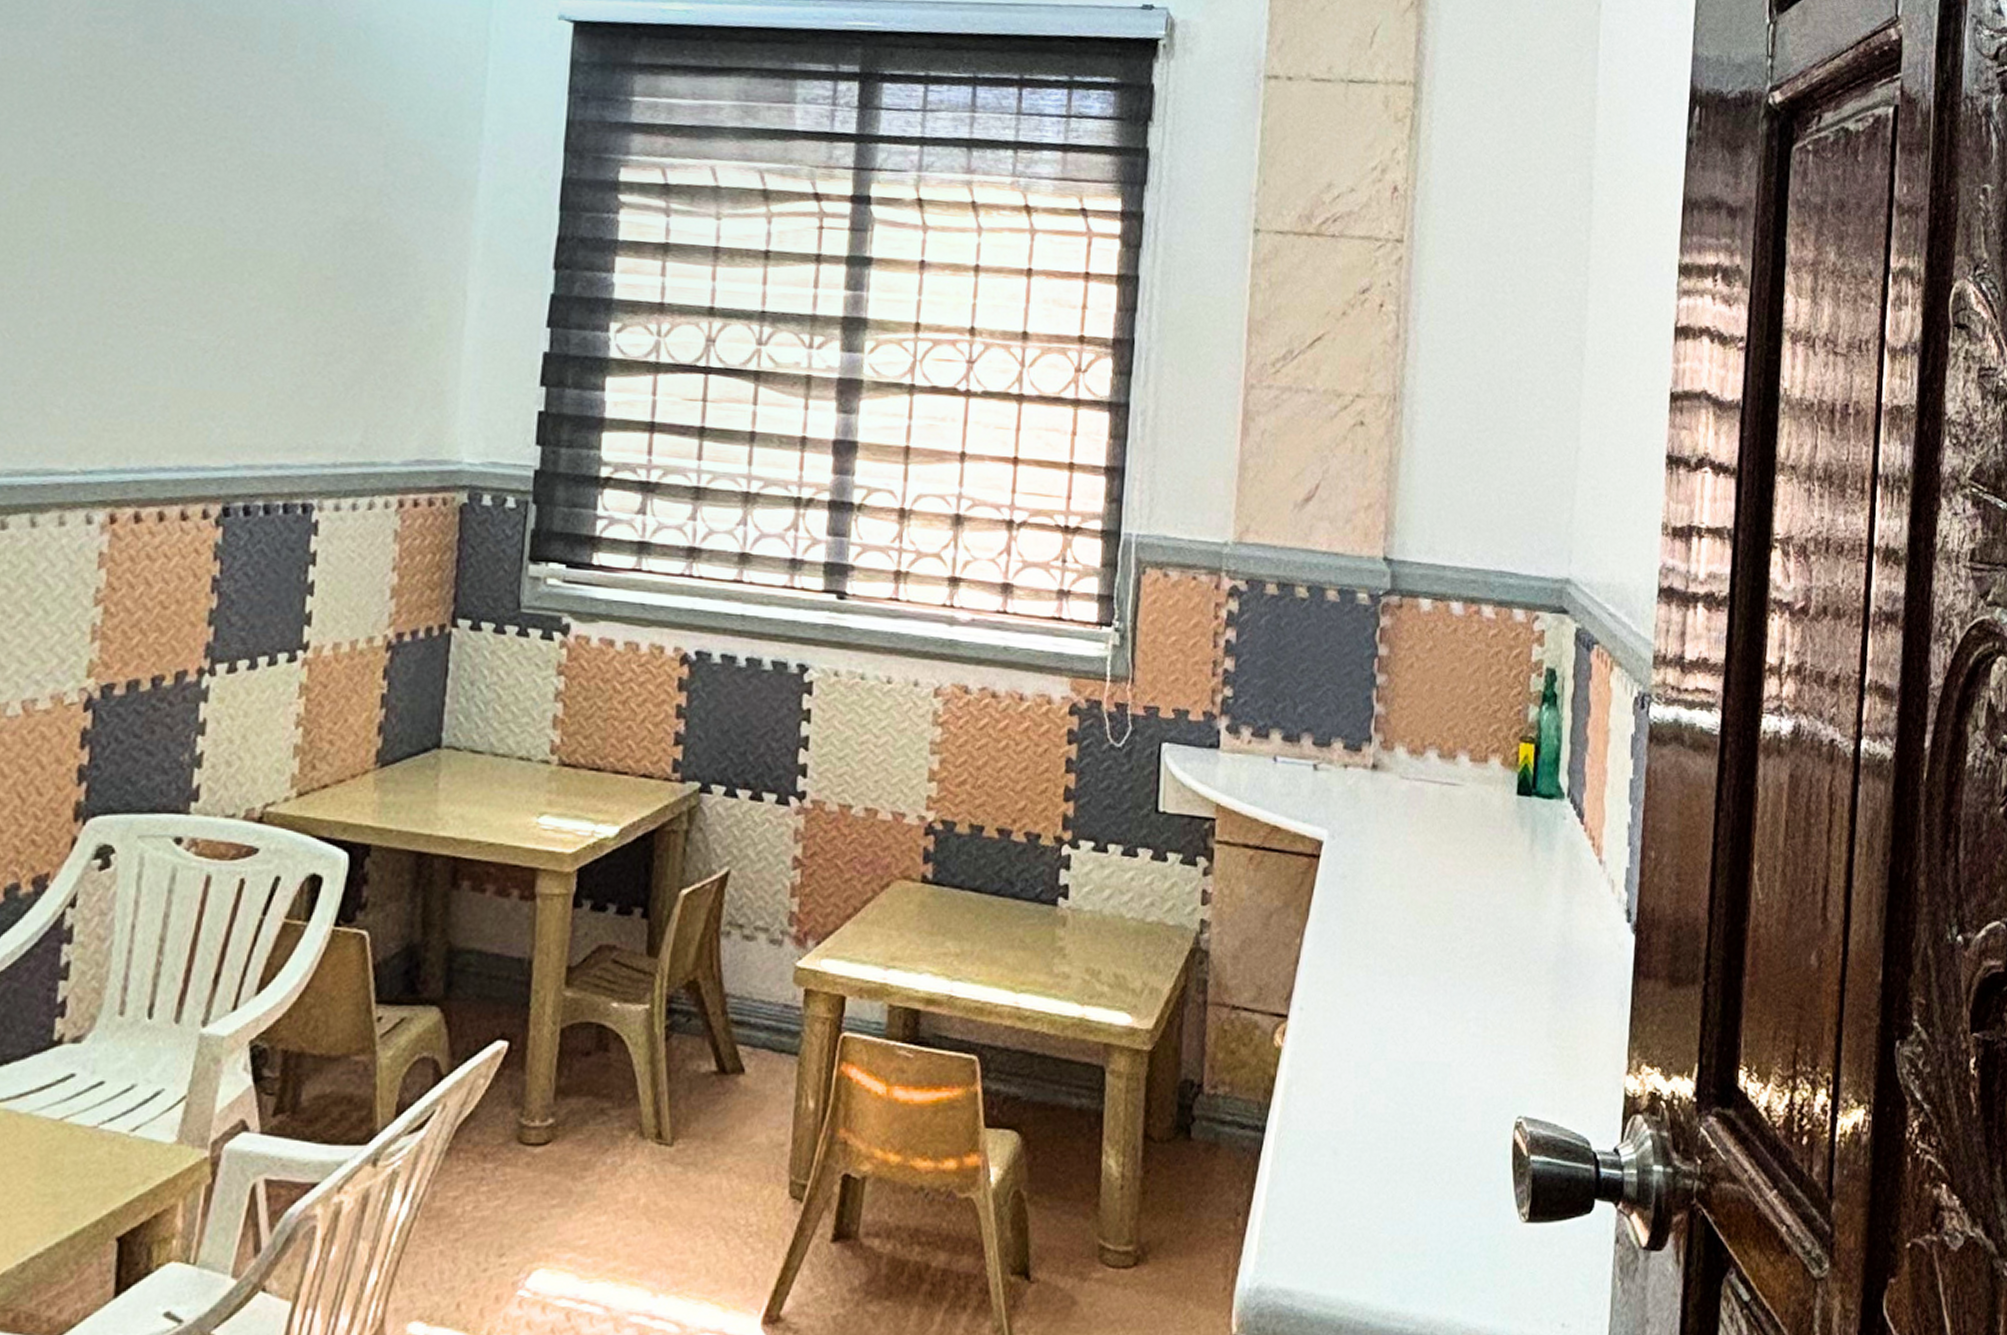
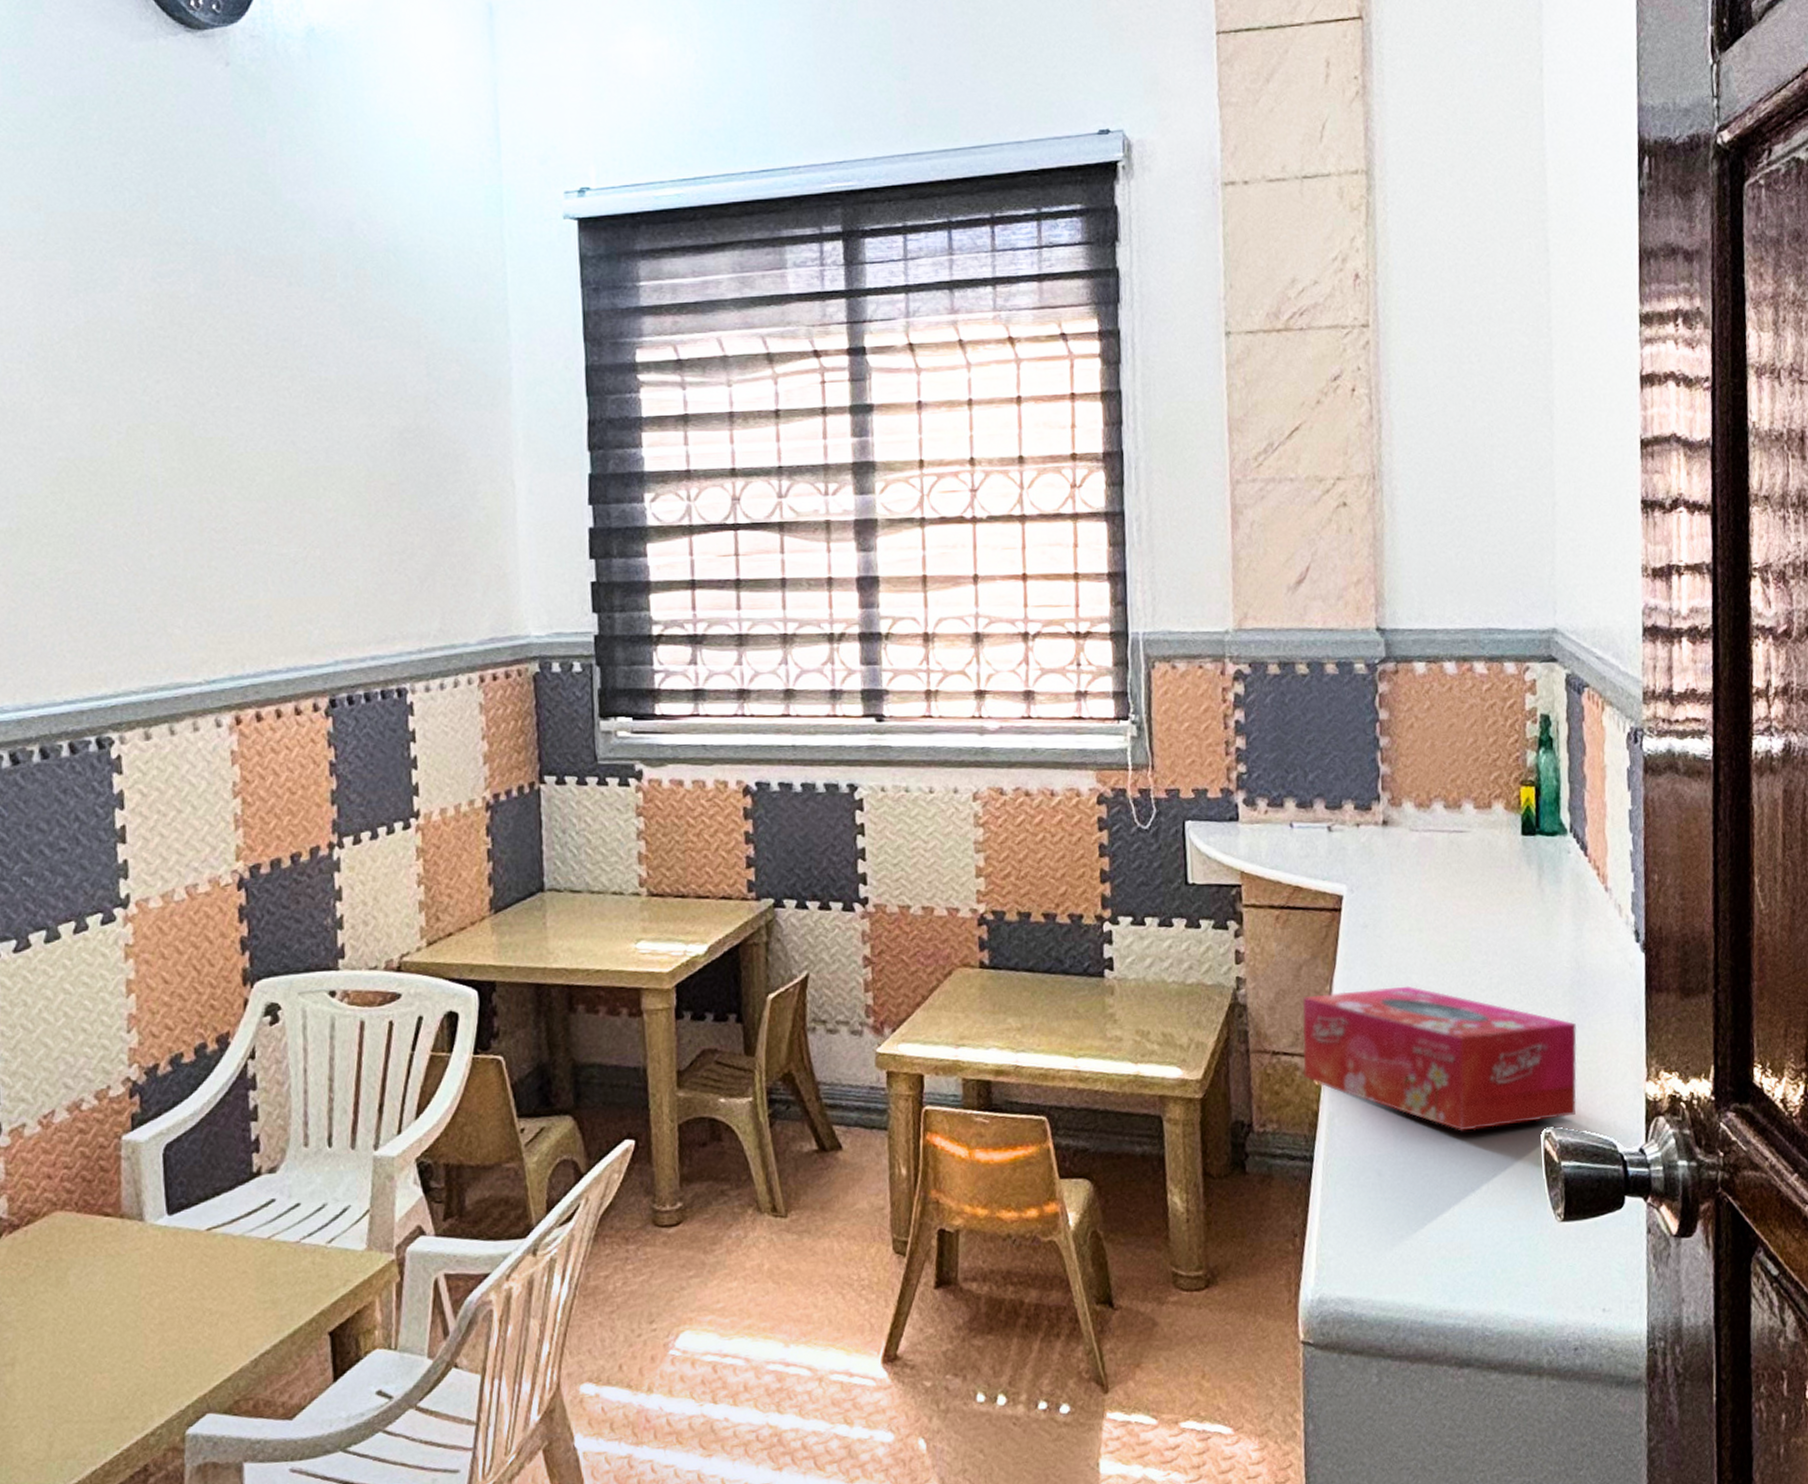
tissue box: none [1262,946,1558,1113] -> present [1302,986,1577,1131]

